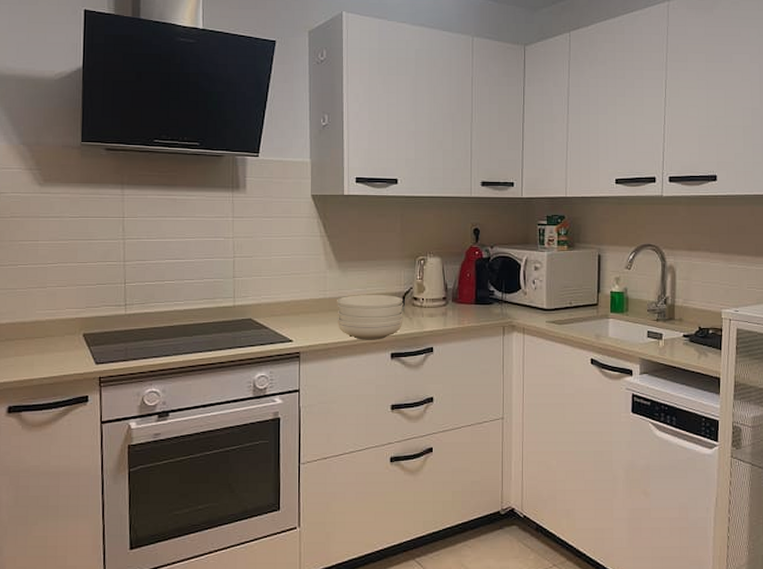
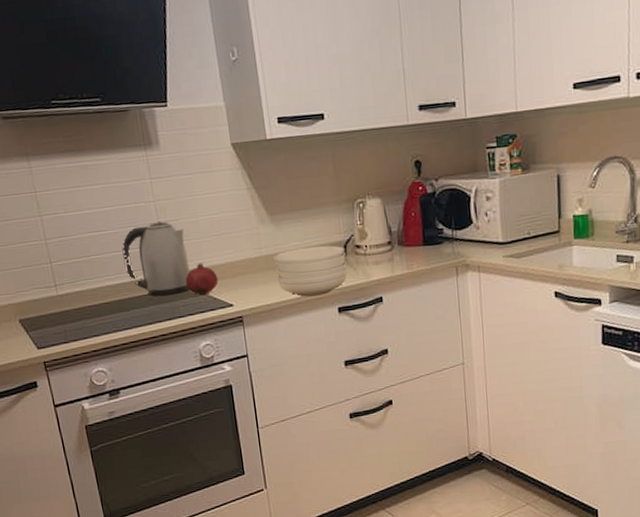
kettle: none [195,257,257,326] -> present [121,222,190,297]
fruit: none [250,298,282,327] -> present [185,263,218,294]

